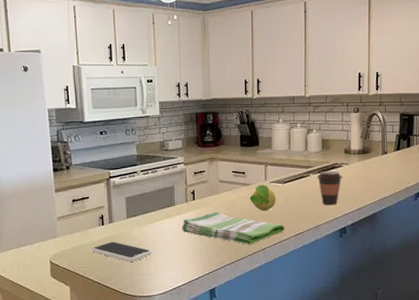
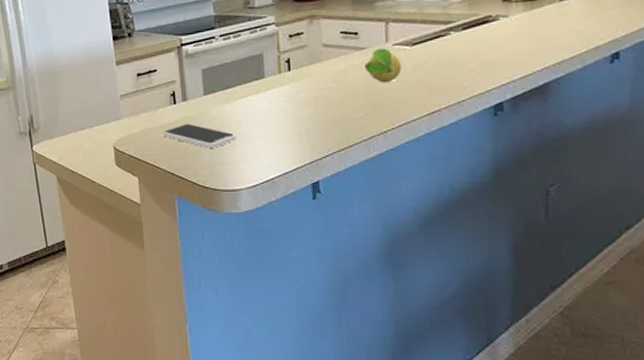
dish towel: present [181,211,285,245] -> none [274,84,414,127]
coffee cup: present [317,171,342,205] -> none [460,26,498,74]

